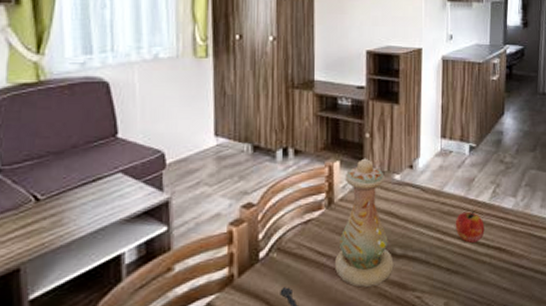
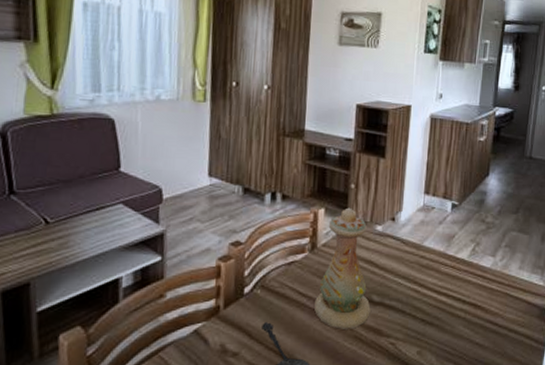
apple: present [455,211,485,243] -> none [432,266,462,297]

